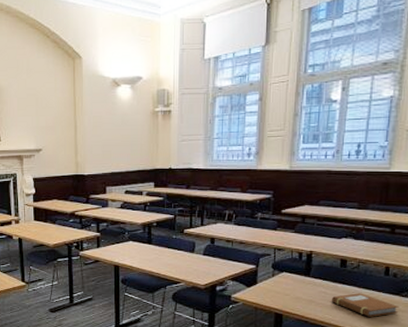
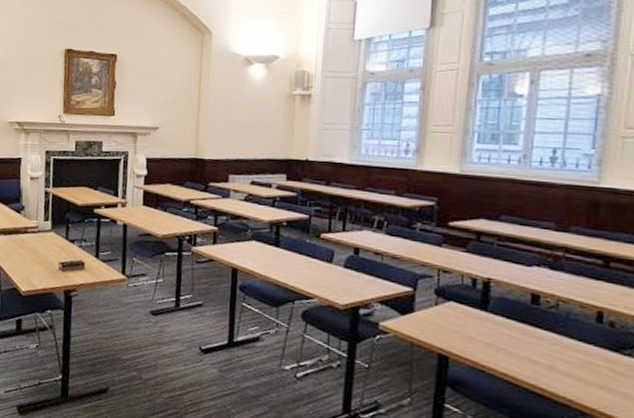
notebook: present [331,293,399,317] -> none [518,341,620,378]

